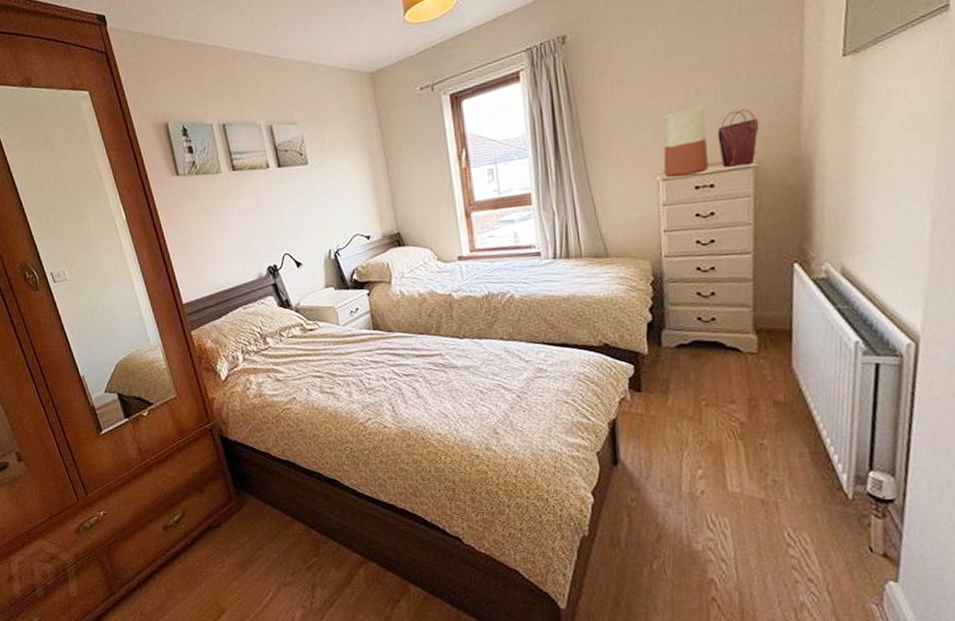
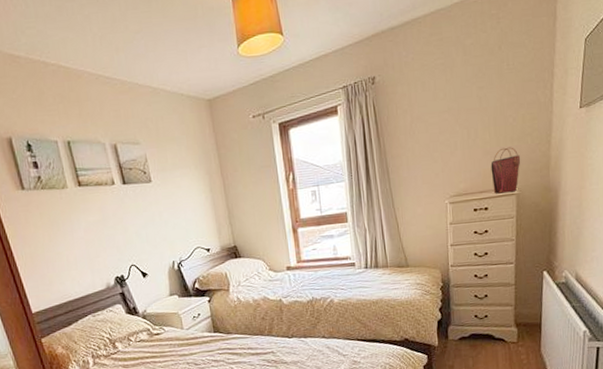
vase: present [663,106,708,178] -> none [450,143,484,202]

